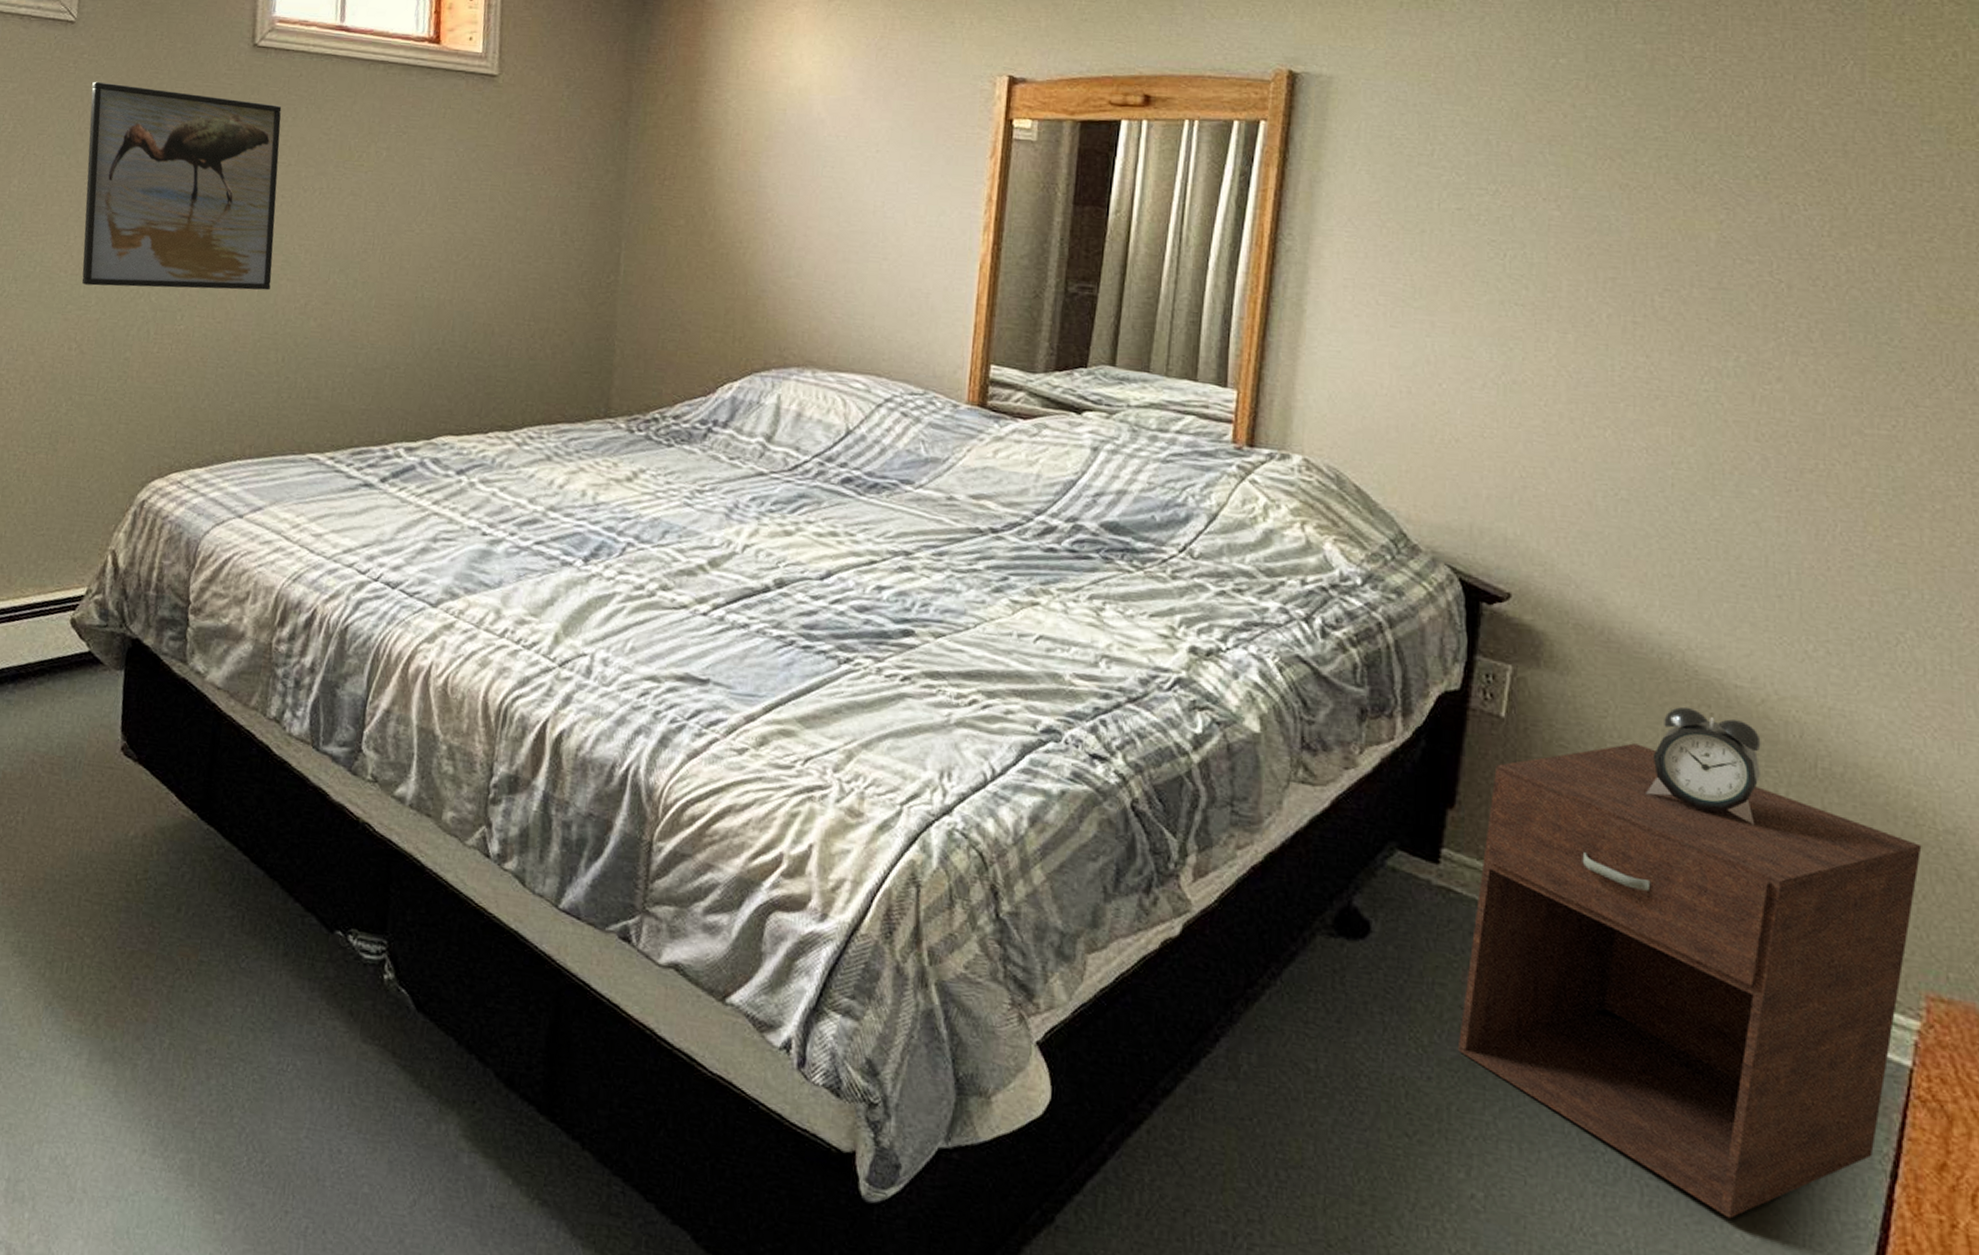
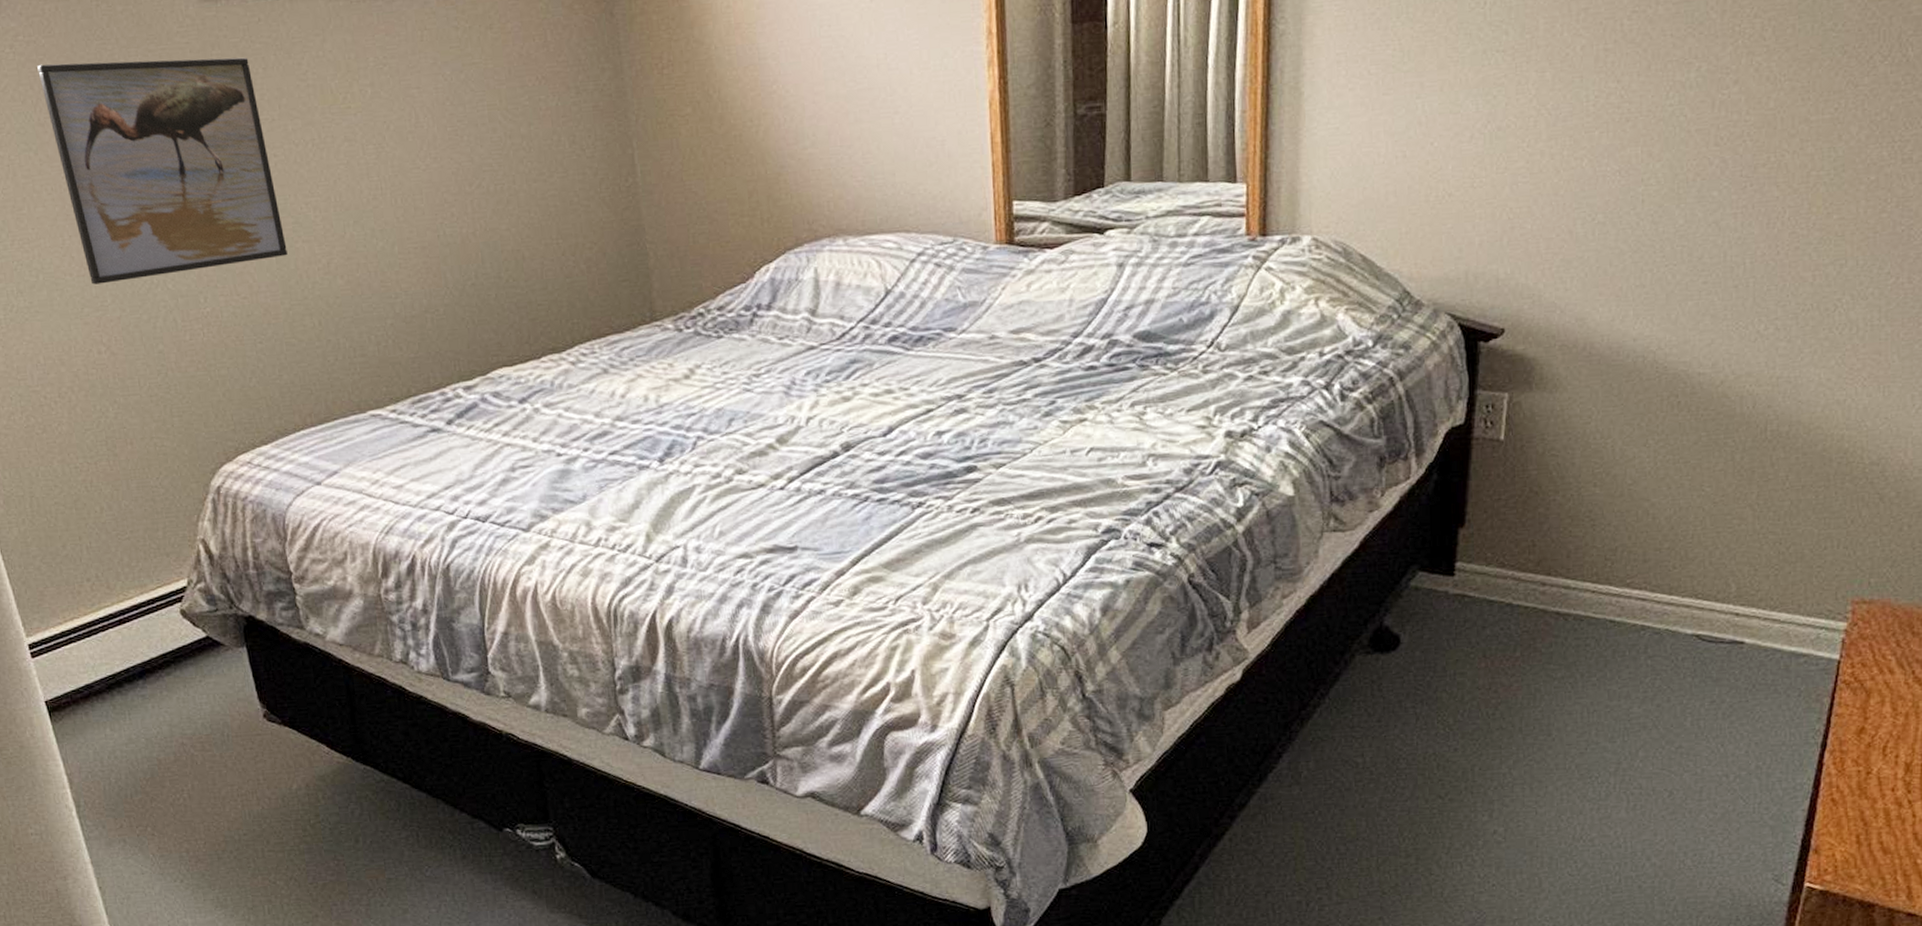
nightstand: present [1457,743,1922,1219] -> none [1477,440,1852,805]
alarm clock: present [1646,706,1761,826] -> none [1625,400,1721,491]

